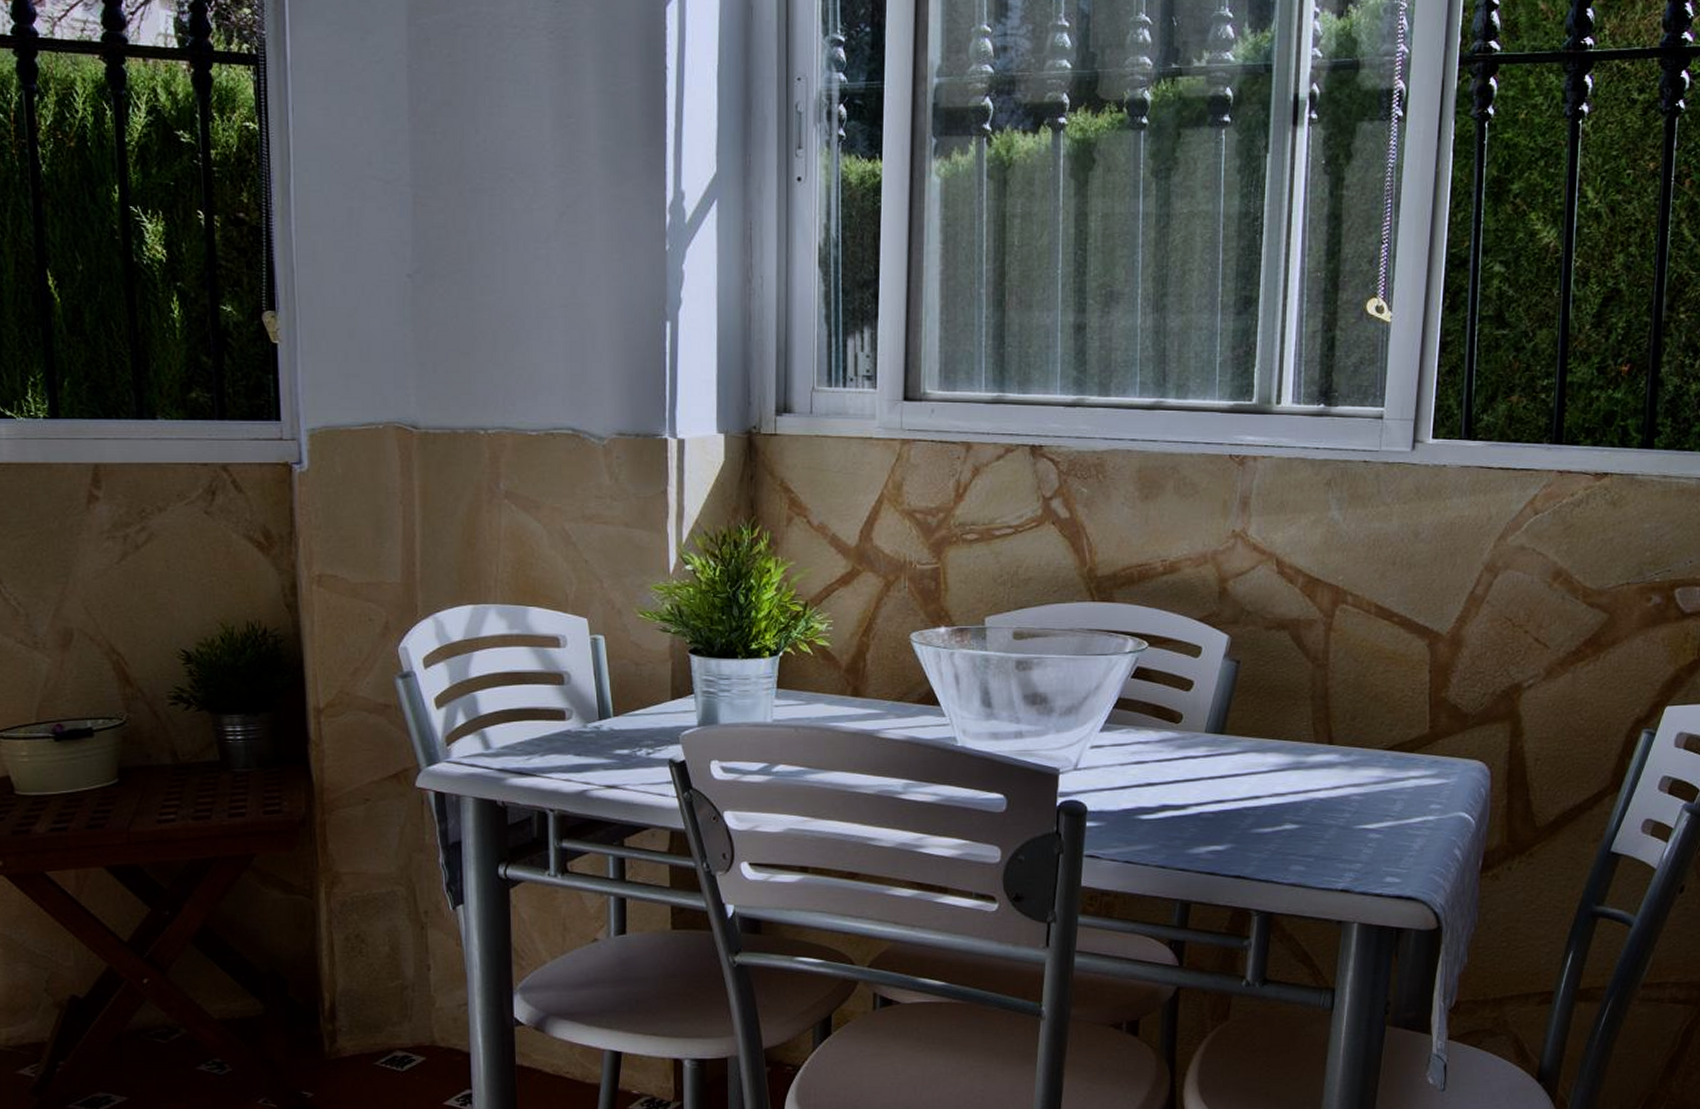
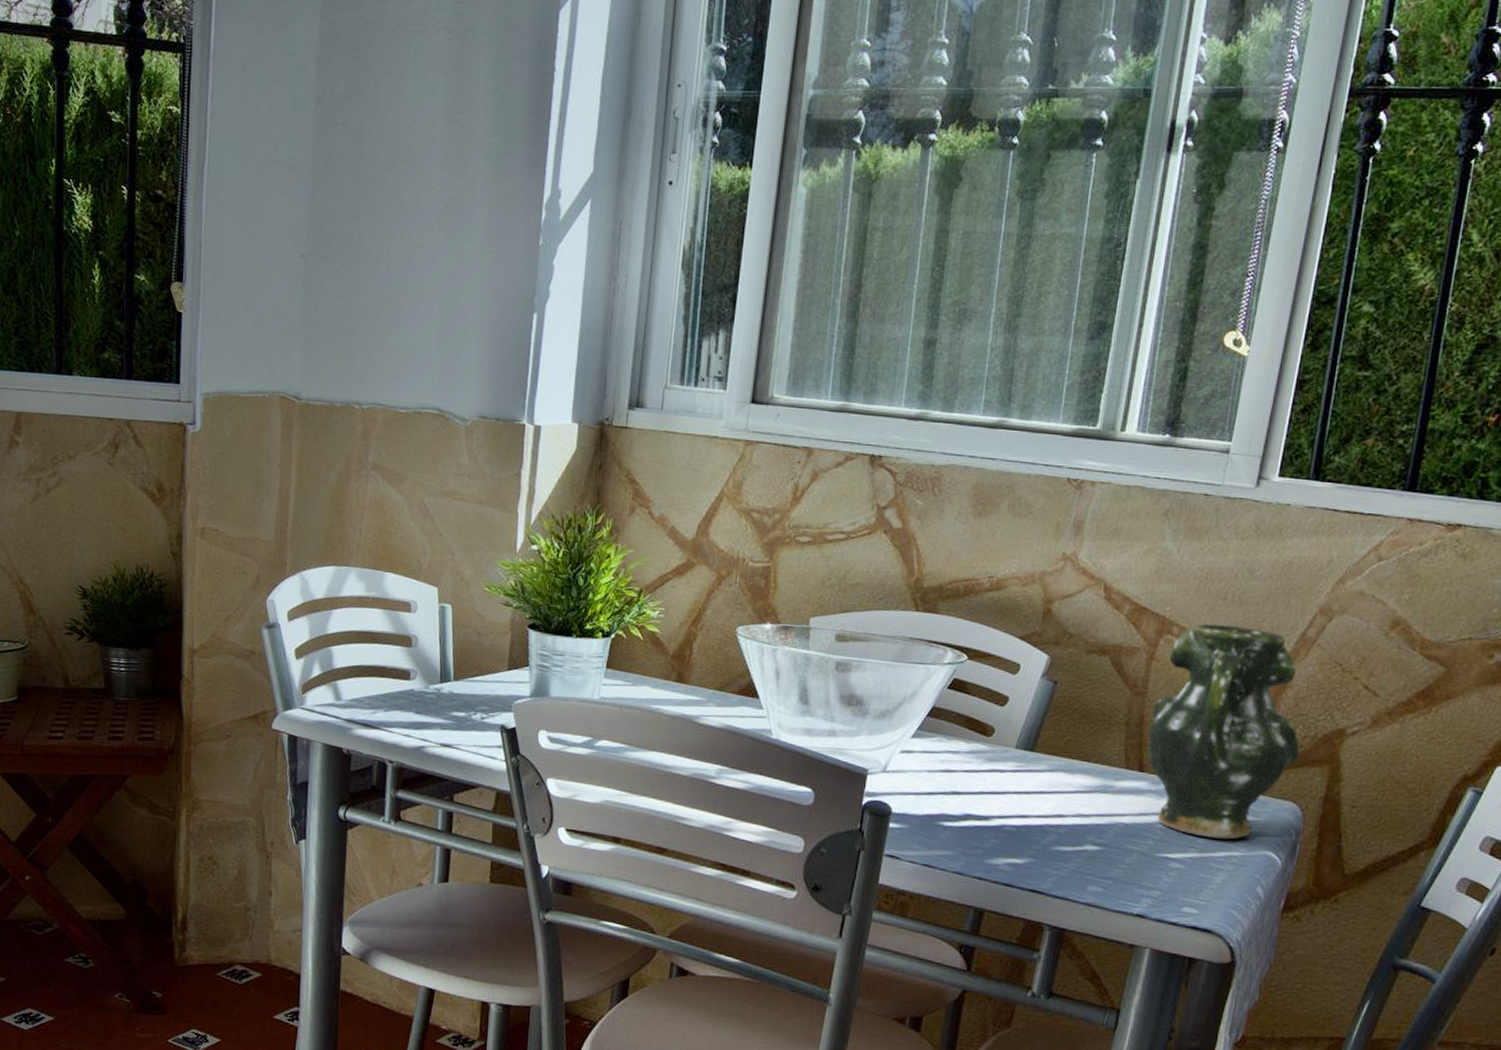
ceramic pitcher: none [1334,589,1480,805] -> present [1147,624,1300,840]

